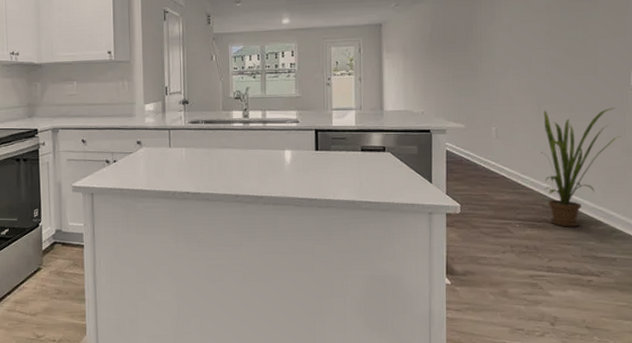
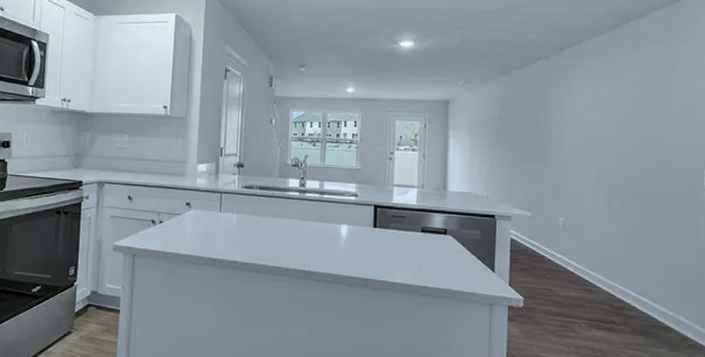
house plant: present [540,108,620,227] -> none [609,204,692,332]

